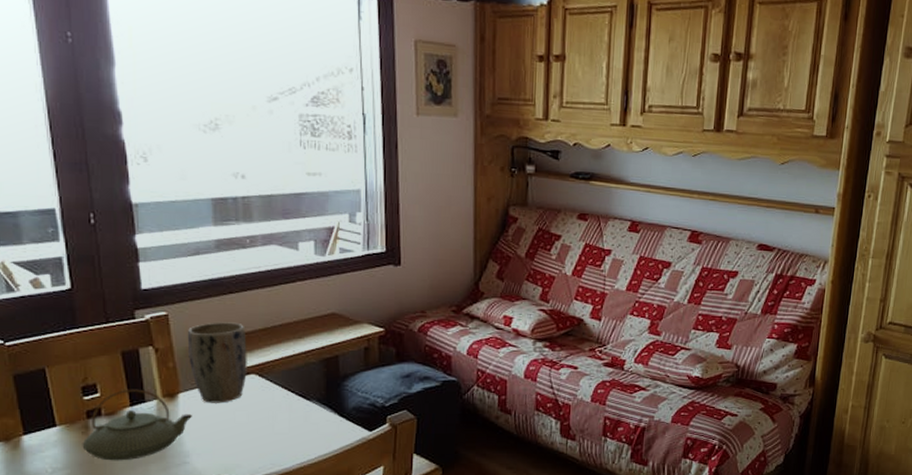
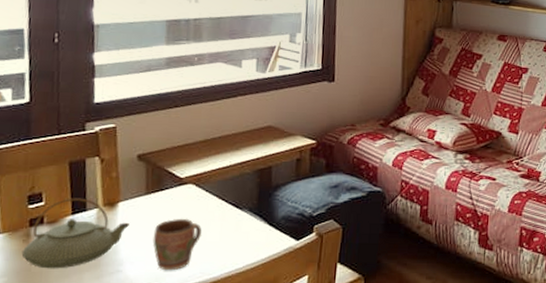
plant pot: present [187,322,247,403] -> none [131,134,187,212]
mug: none [218,410,269,462] -> present [153,219,202,271]

